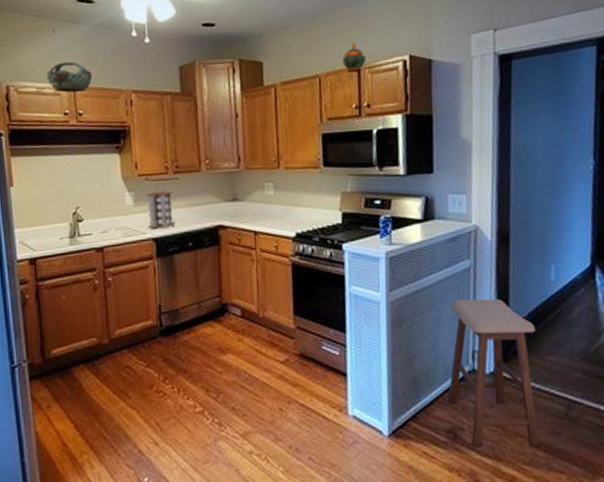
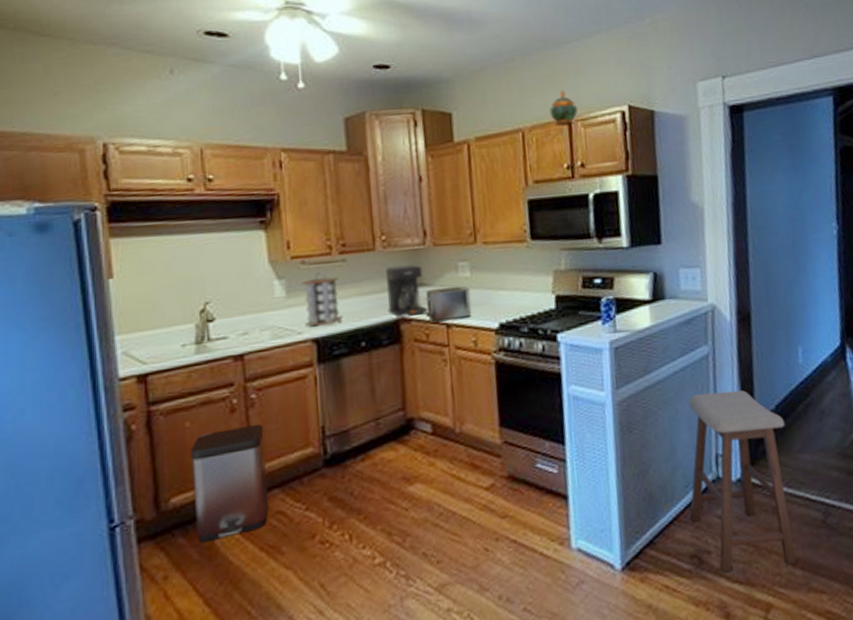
decorative basket: present [47,61,93,93] -> none [162,111,227,152]
pedal bin: none [65,300,120,384] -> present [190,423,269,543]
coffee maker: none [209,183,240,225] -> present [386,264,428,317]
toaster: none [238,201,275,230] -> present [425,285,472,323]

